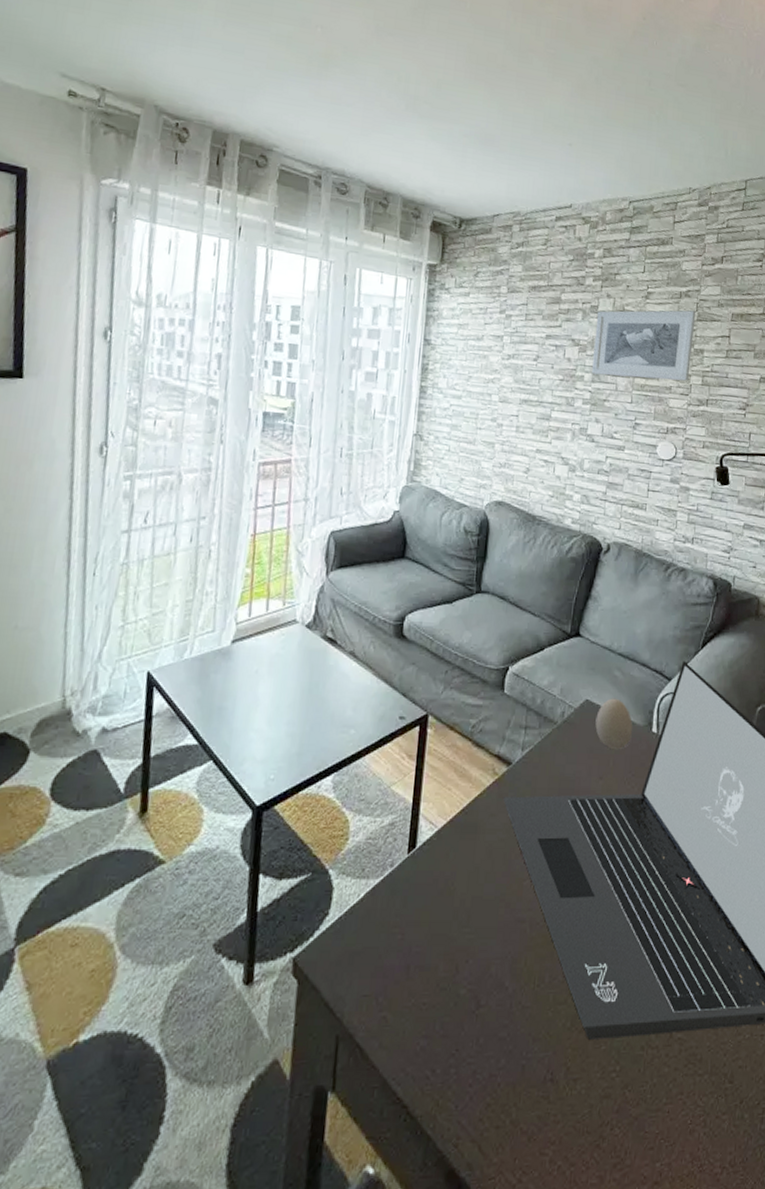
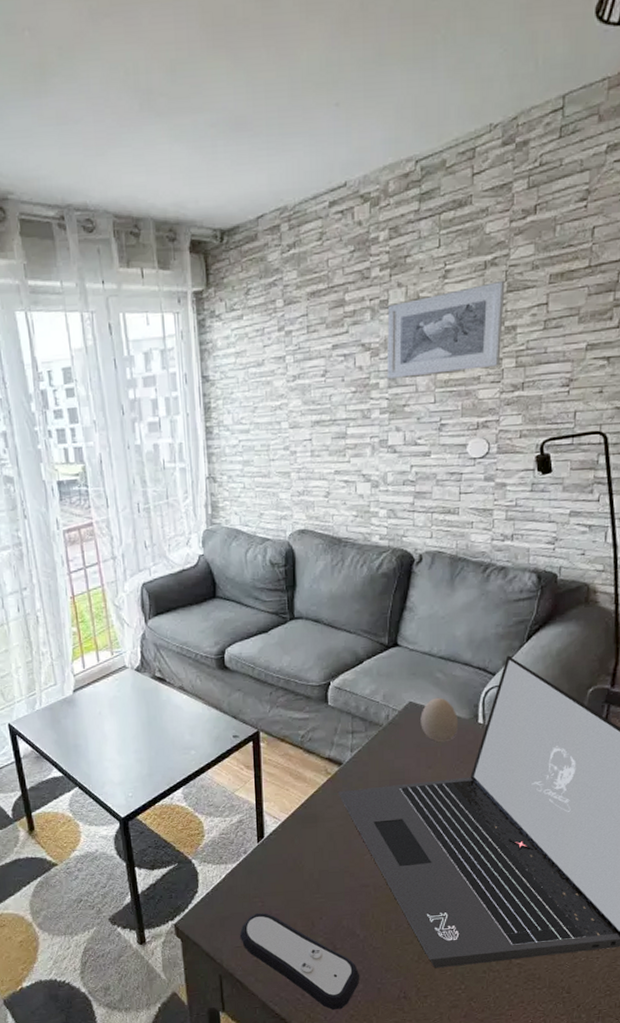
remote control: none [369,949,504,1095] -> present [239,913,360,1010]

